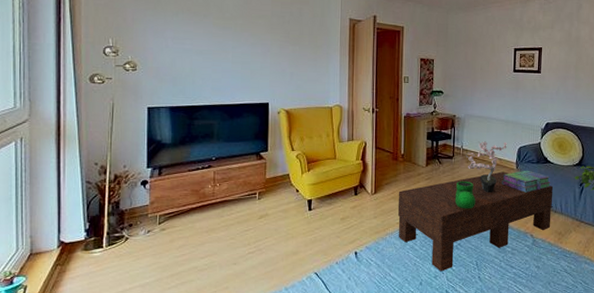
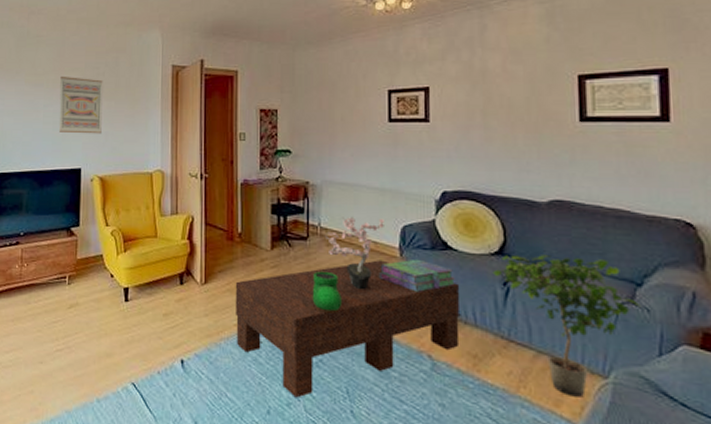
wall art: none [247,21,288,74] -> present [58,76,103,134]

